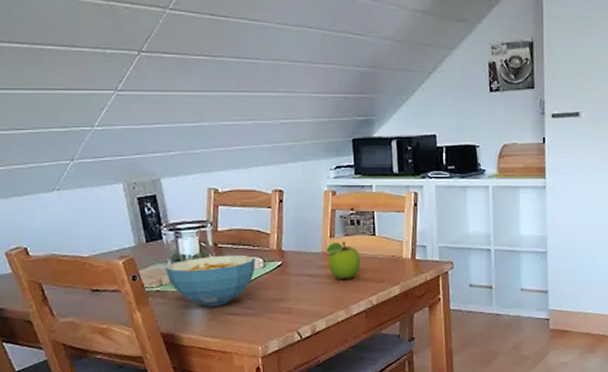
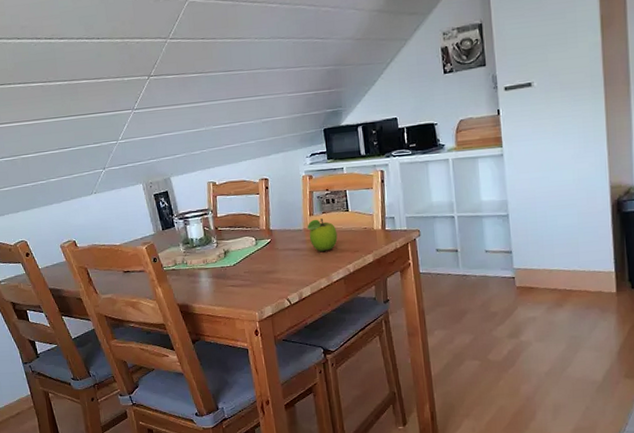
cereal bowl: present [165,254,255,306] -> none [178,236,249,280]

